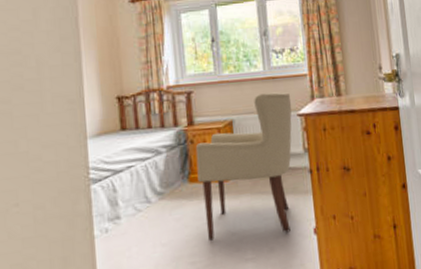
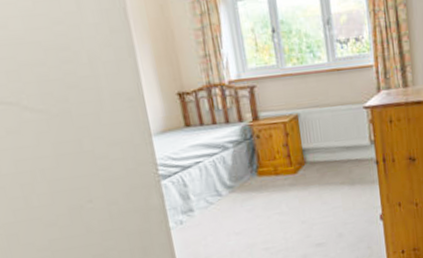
chair: present [195,92,292,241] -> none [261,85,358,229]

